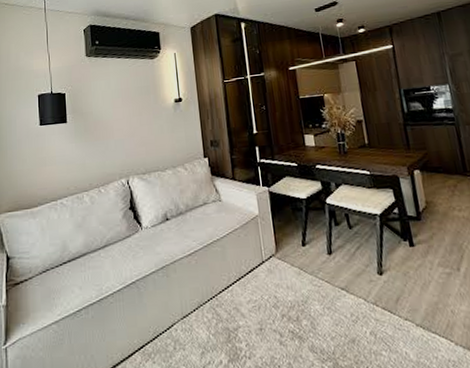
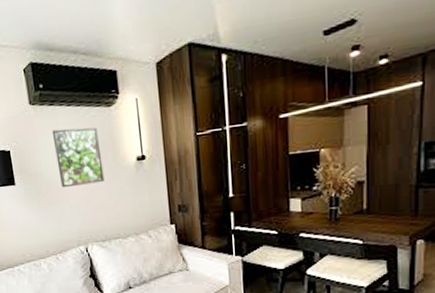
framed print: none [103,75,147,126] -> present [51,127,105,188]

